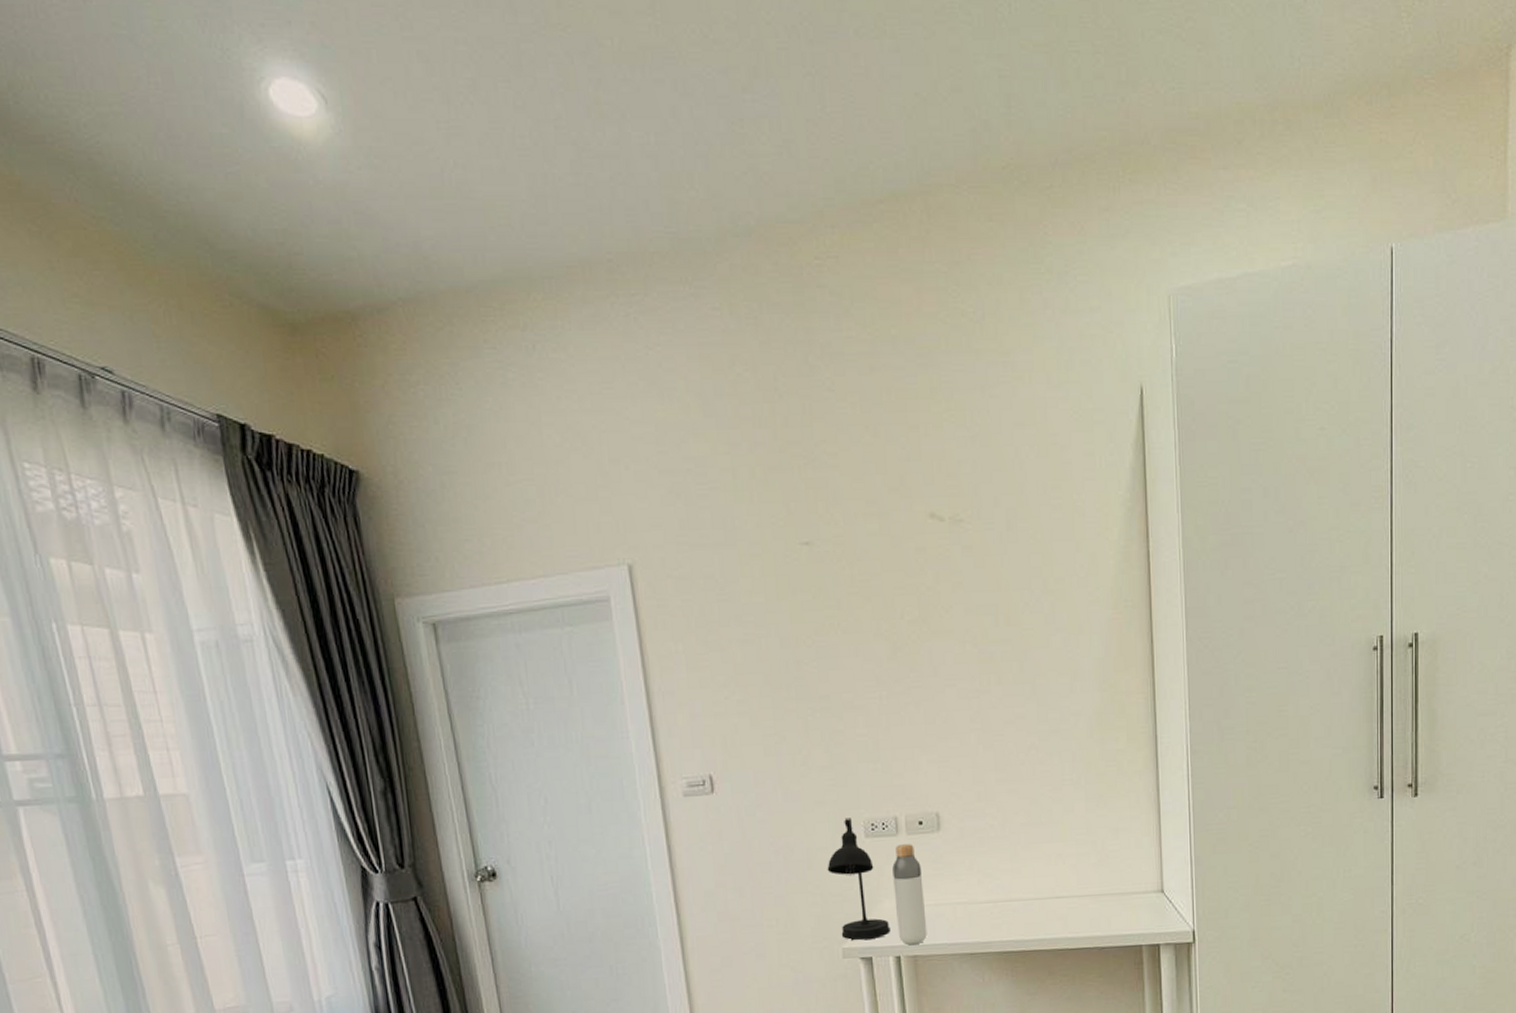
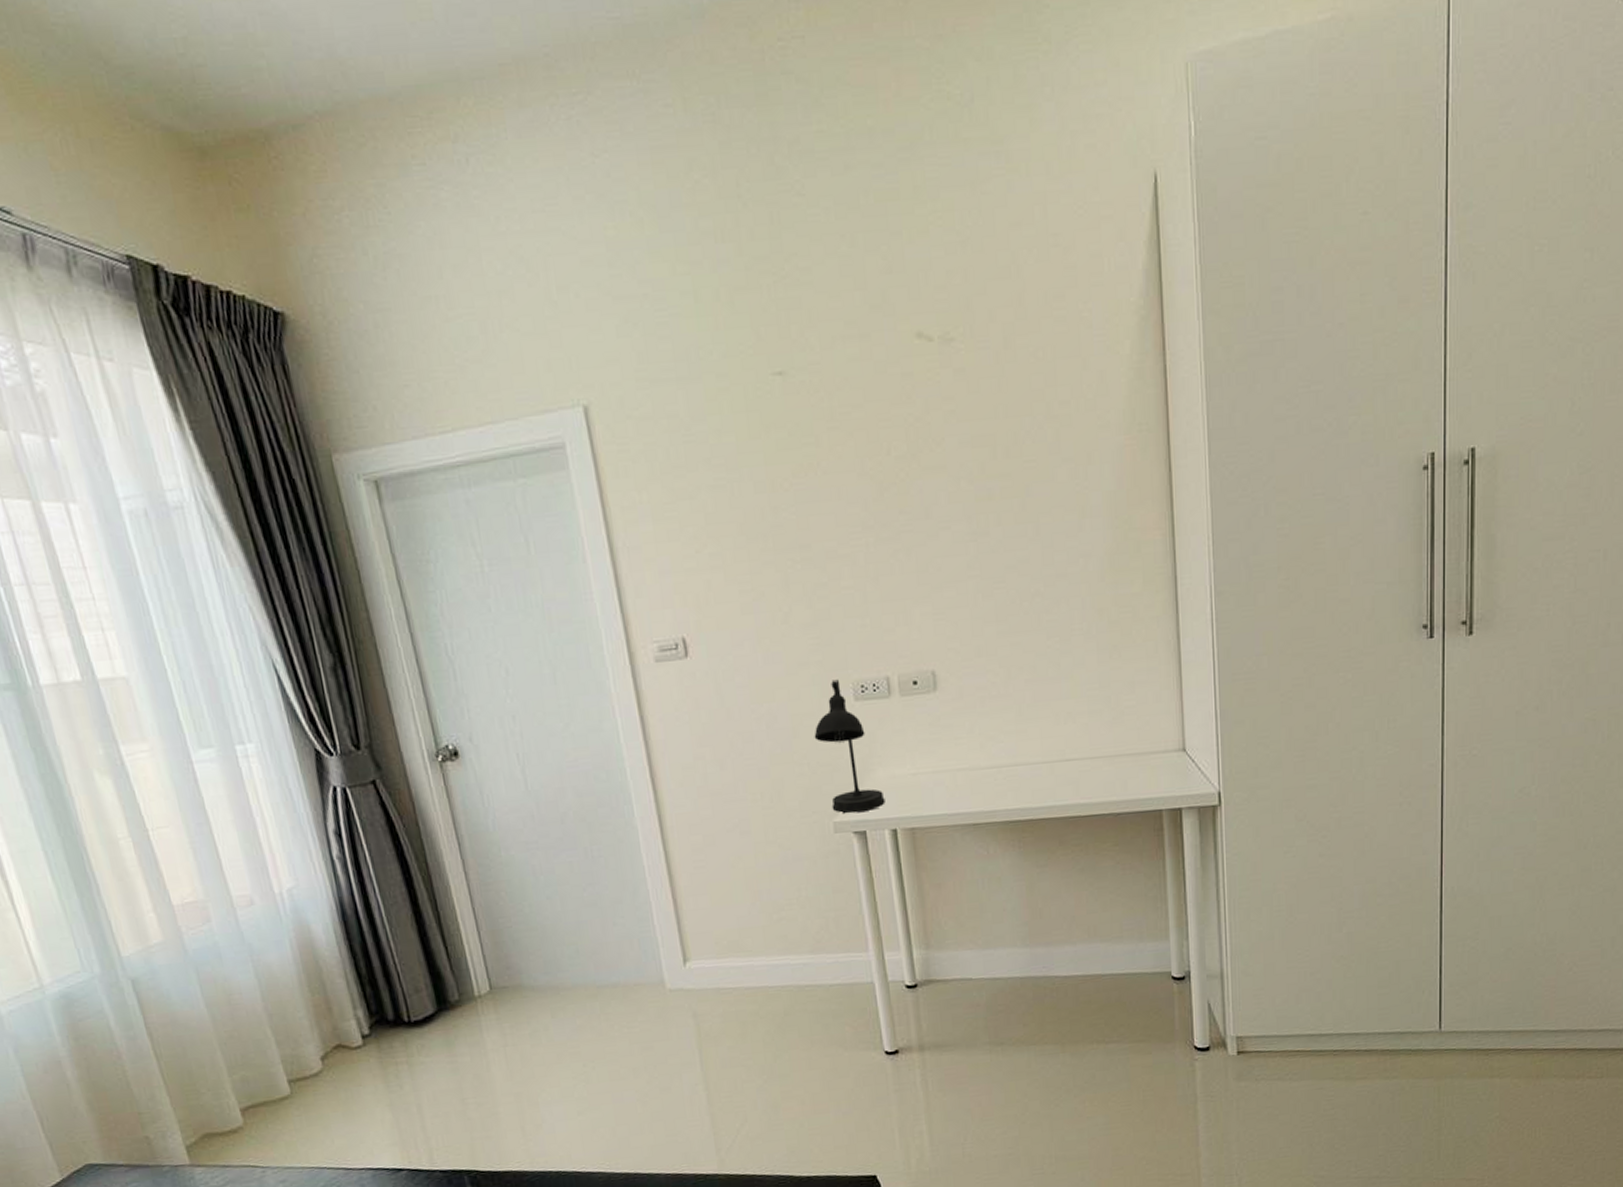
bottle: present [892,844,927,944] -> none [885,706,926,816]

